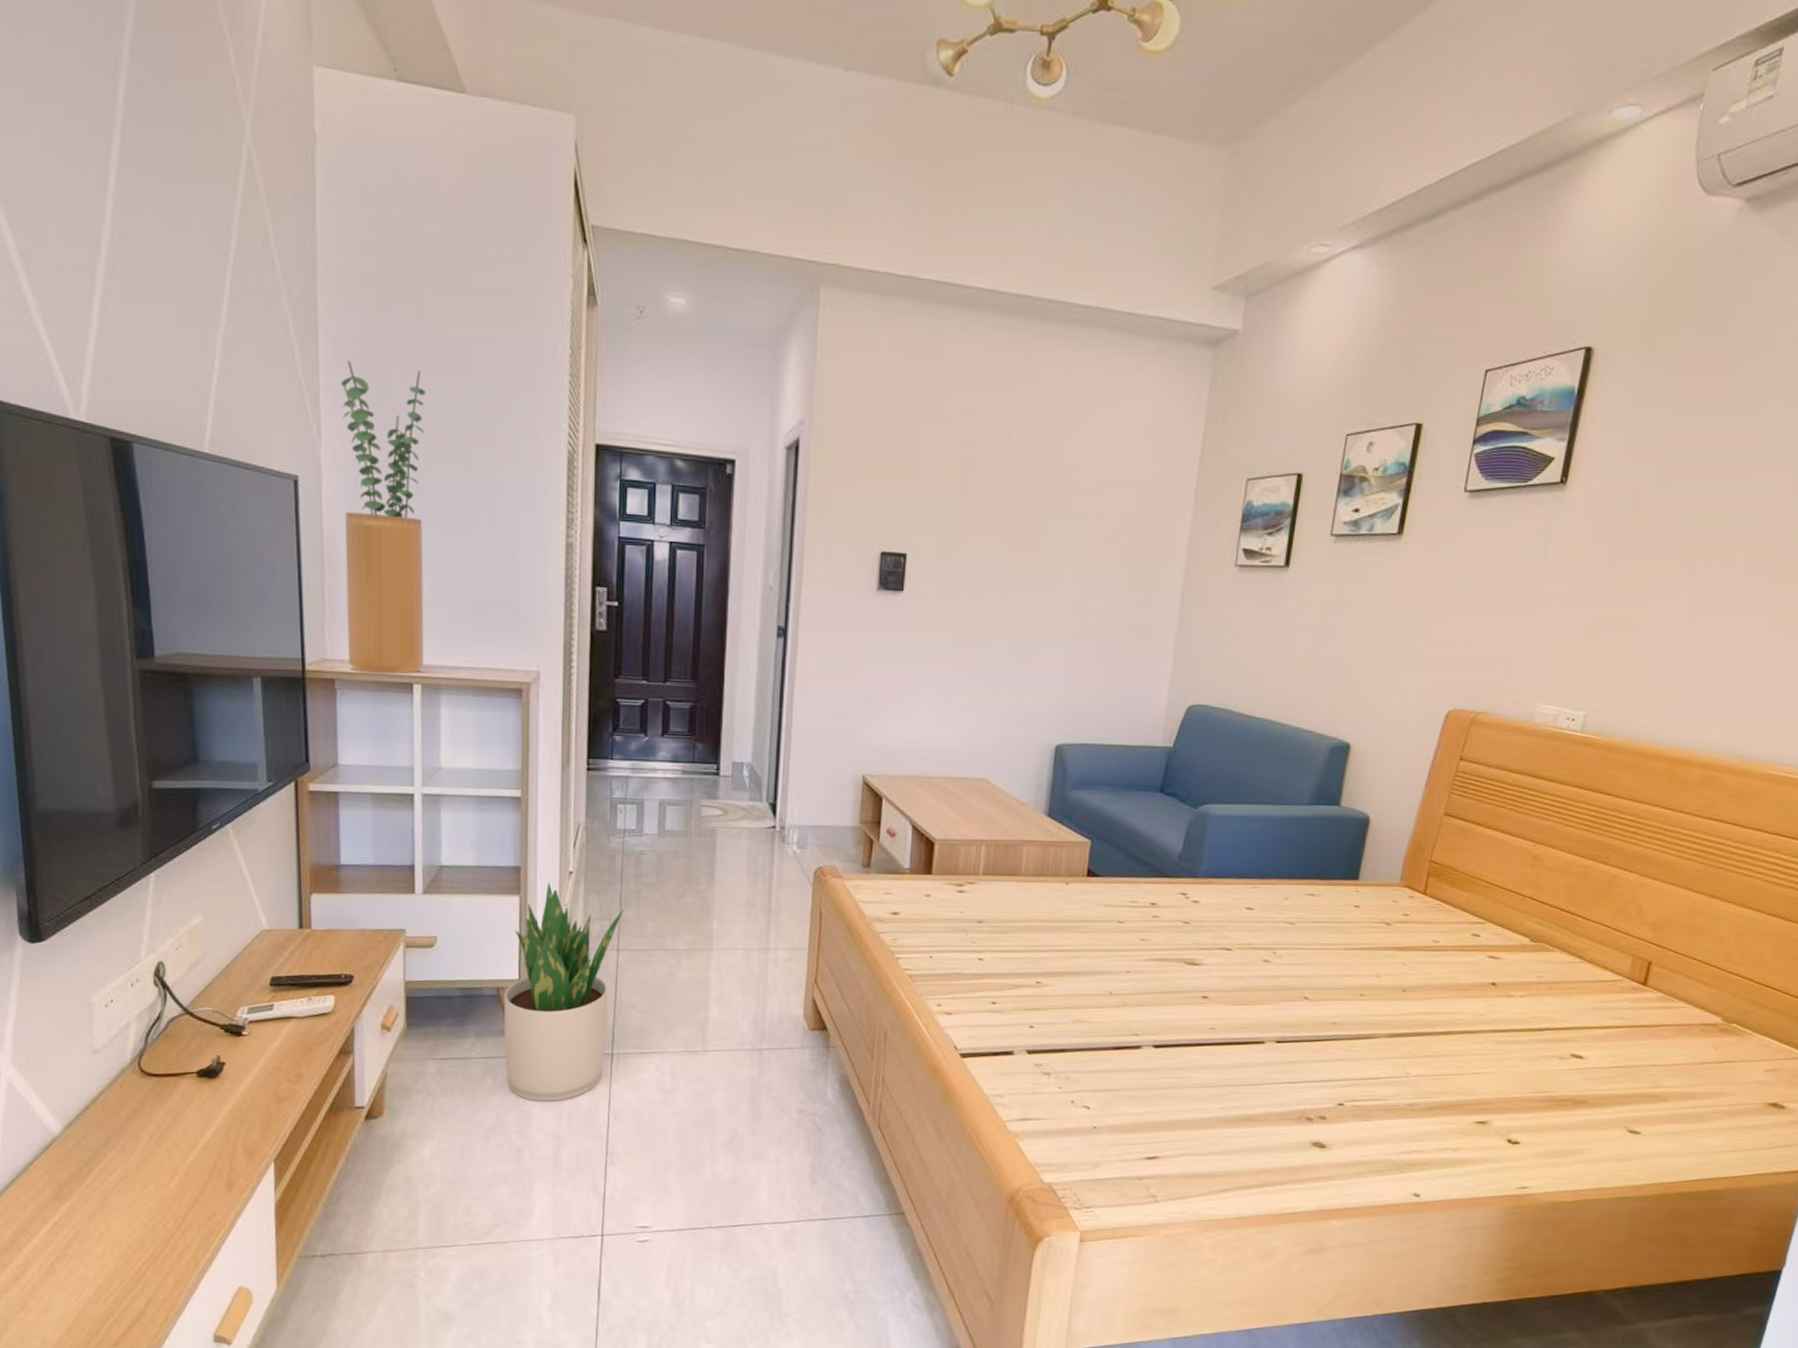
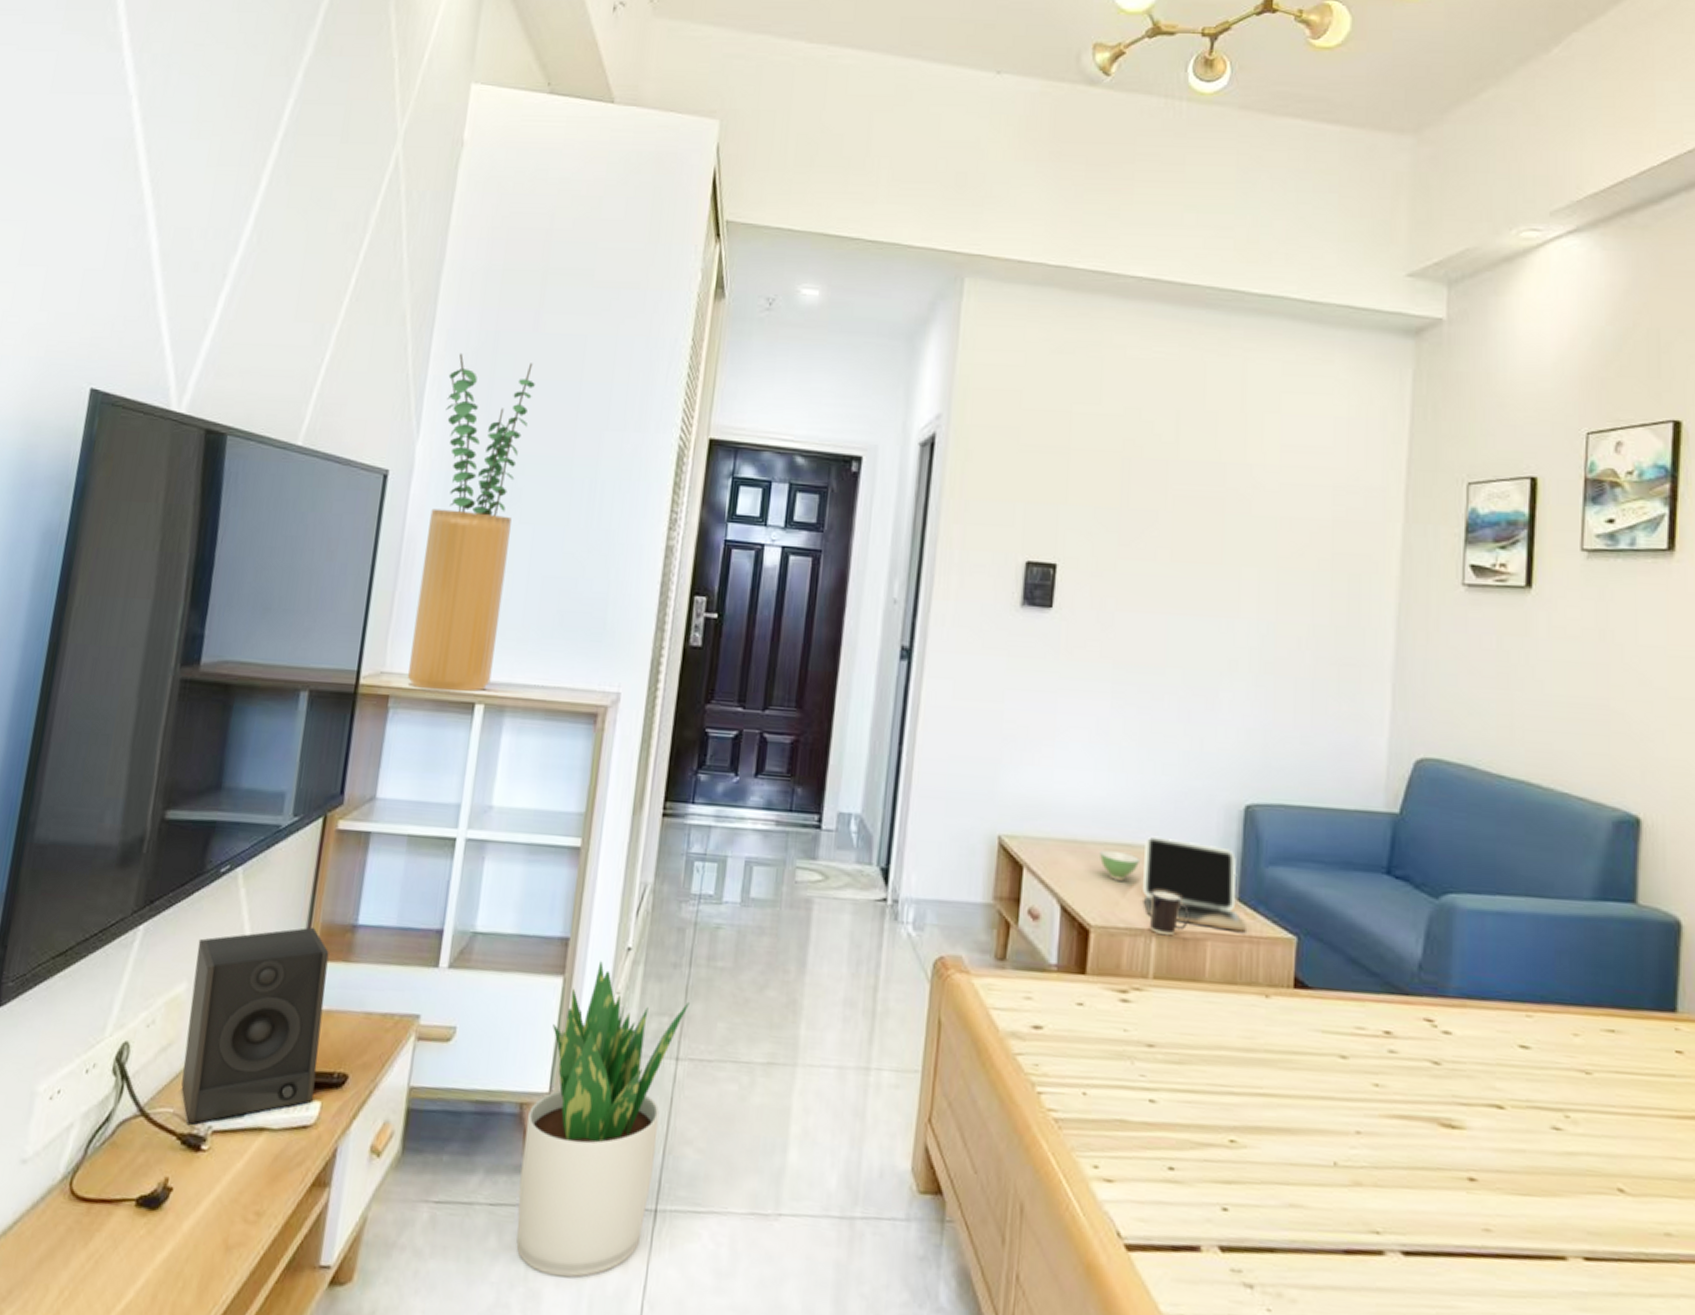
studio monitor: none [205,868,327,1018] -> present [181,927,329,1125]
bowl: none [941,782,974,805] -> present [1099,849,1141,881]
laptop: none [974,771,1053,840] -> present [1141,836,1246,933]
mug: none [980,811,1011,844] -> present [1148,890,1189,936]

